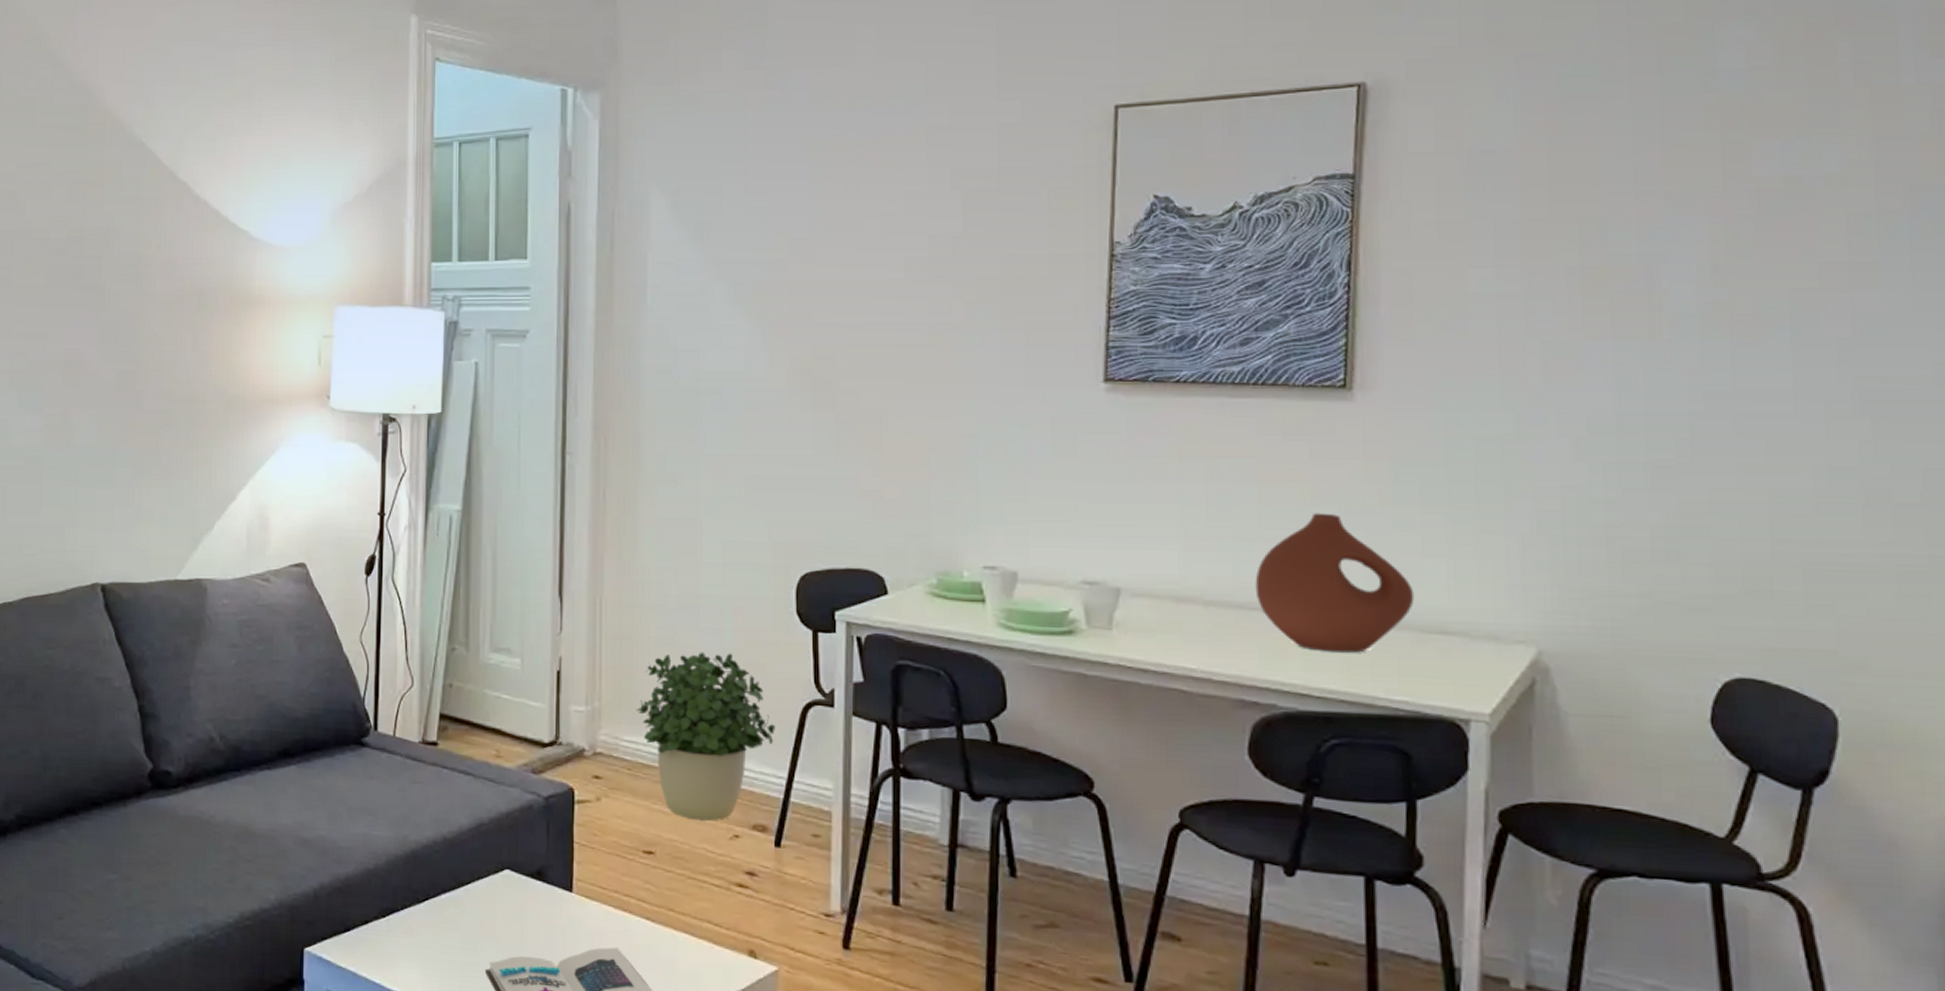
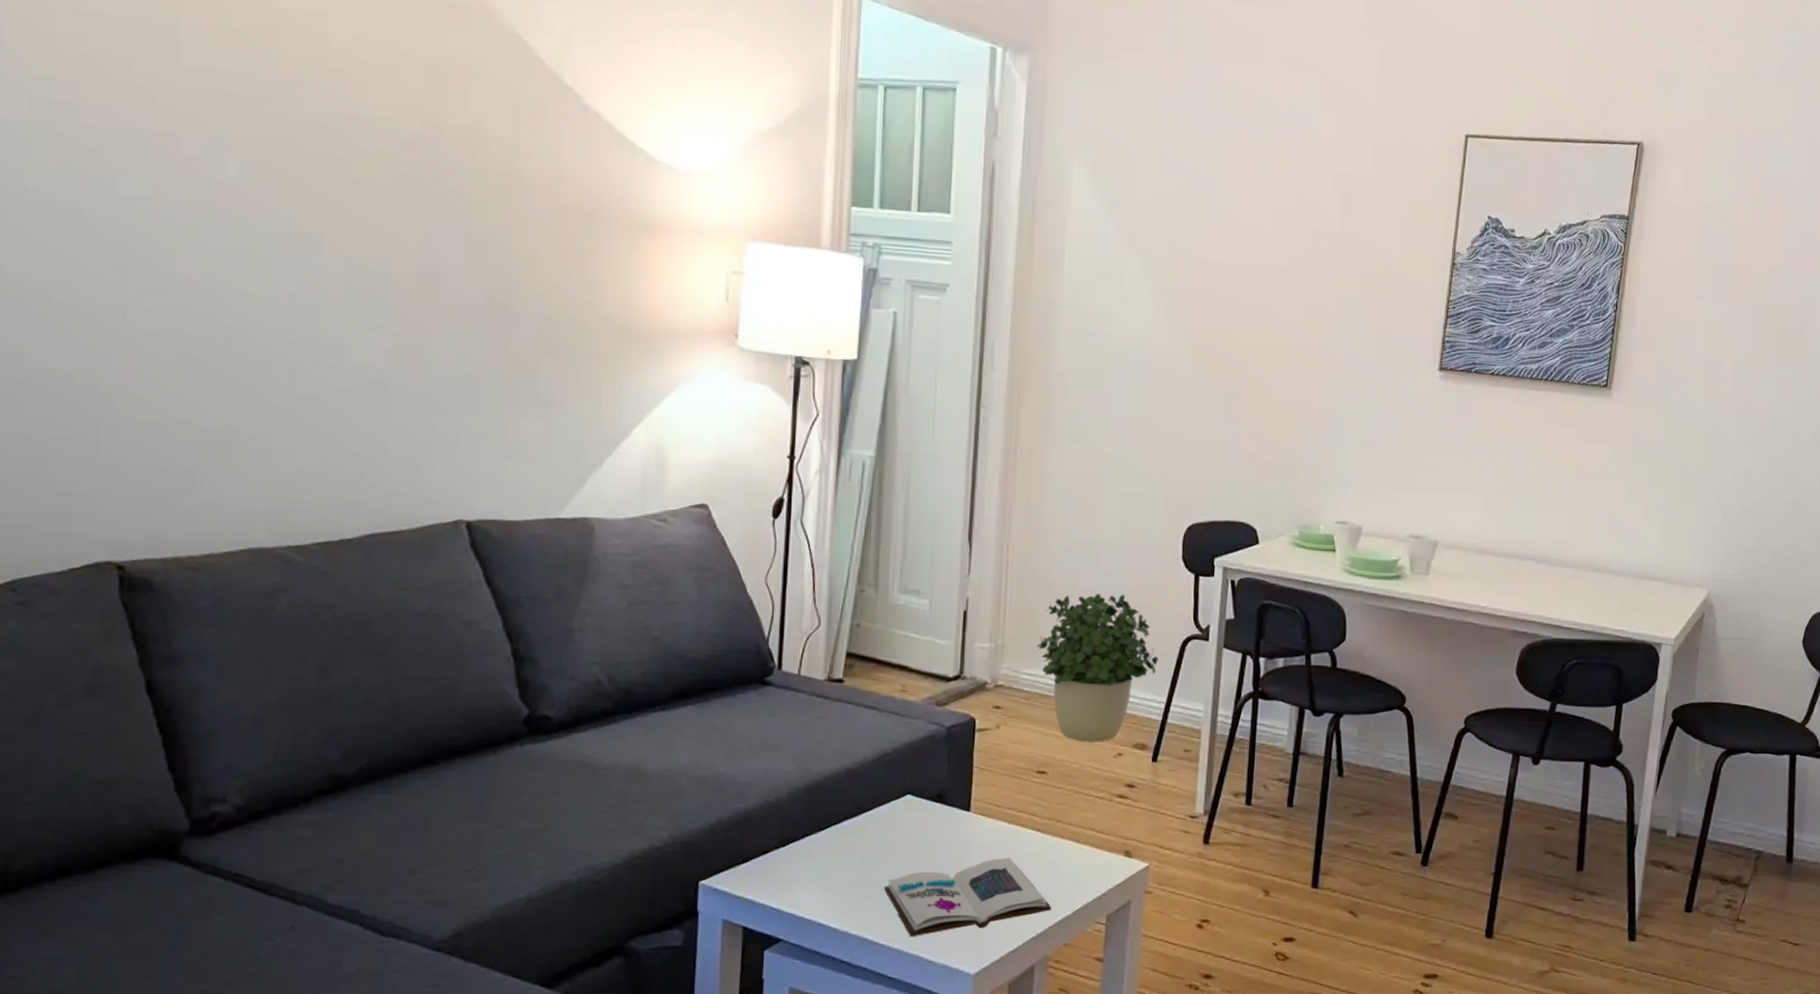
vase: present [1255,512,1415,653] -> none [1532,485,1636,594]

